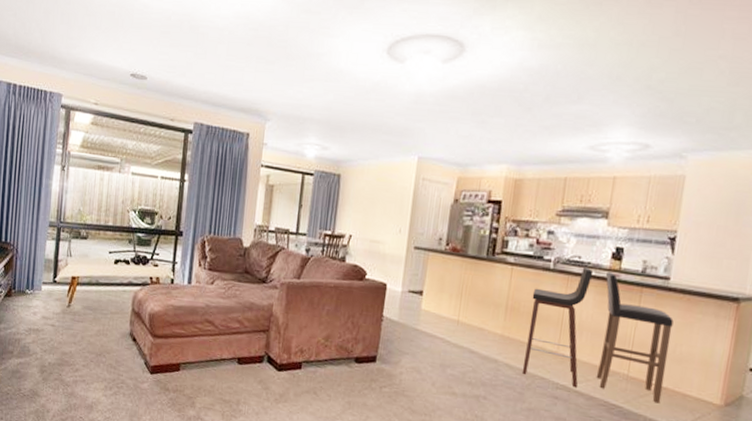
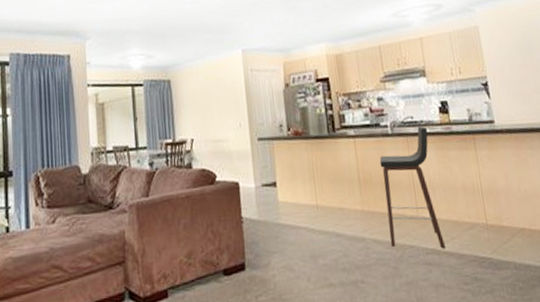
bar stool: present [596,272,674,404] -> none [439,126,523,246]

